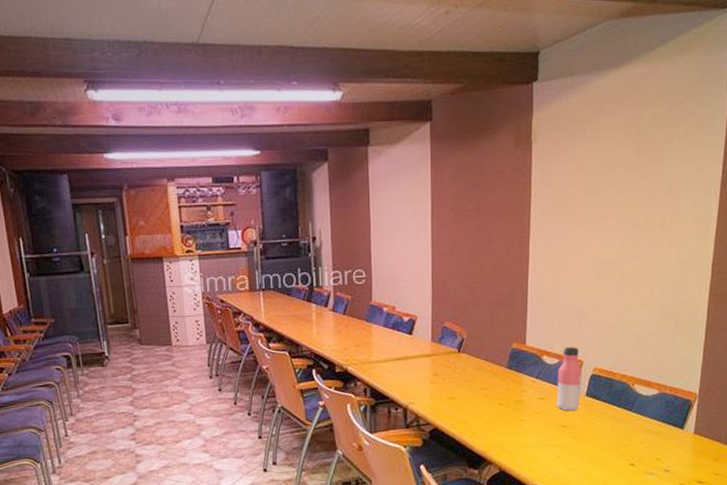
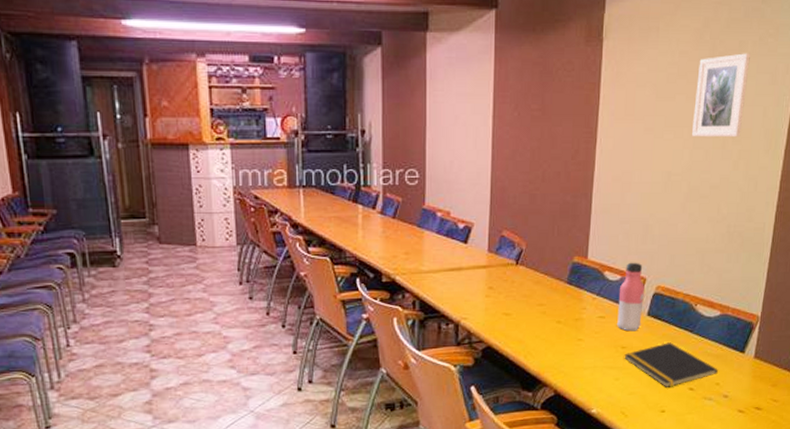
notepad: none [565,421,658,463] -> present [624,342,718,387]
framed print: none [622,146,676,227] -> present [692,53,750,138]

